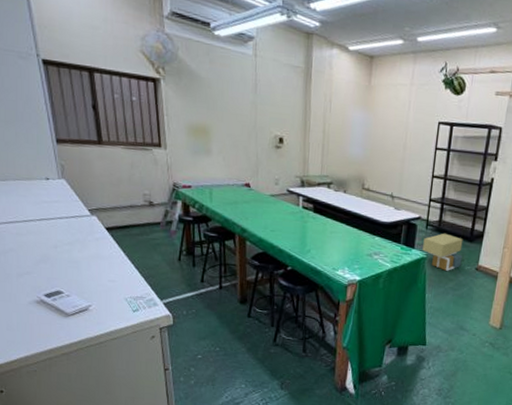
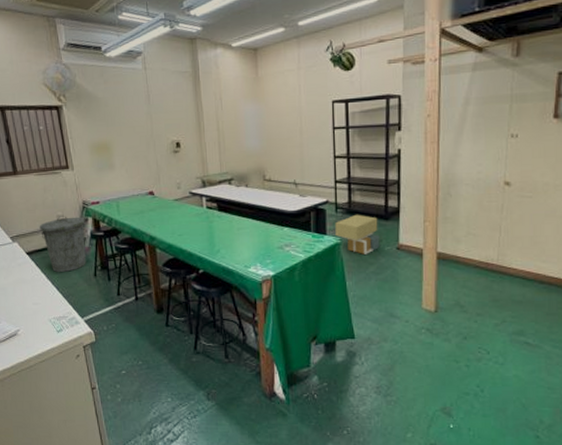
trash can: none [122,195,174,253] -> present [39,216,86,272]

